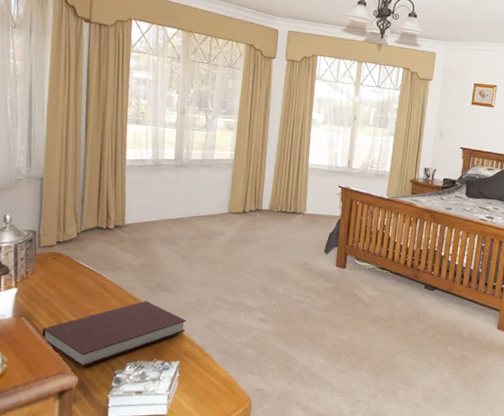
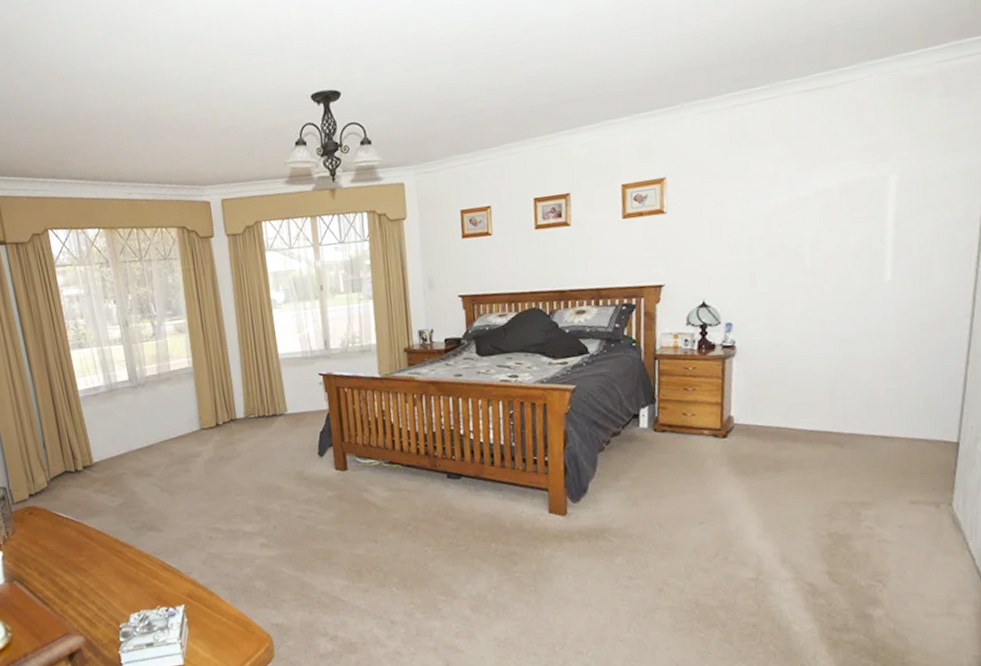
notebook: present [41,300,187,367] -> none [36,543,184,625]

